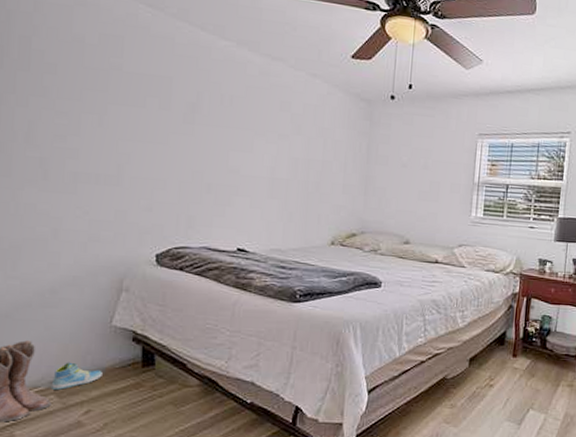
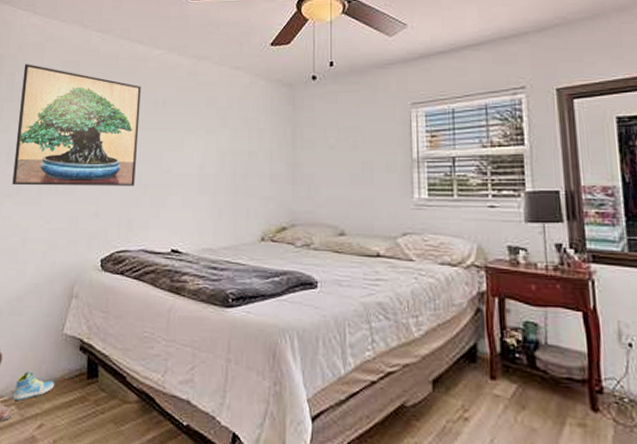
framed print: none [36,27,204,183] -> present [12,64,141,186]

